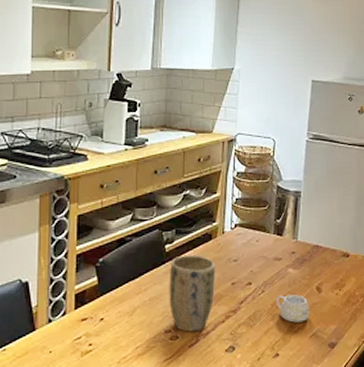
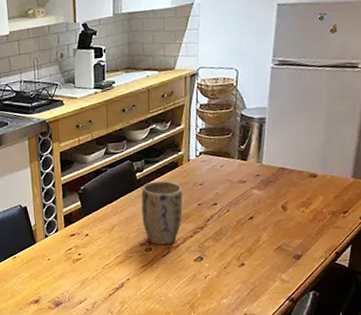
mug: present [276,294,310,323] -> none [241,213,275,237]

